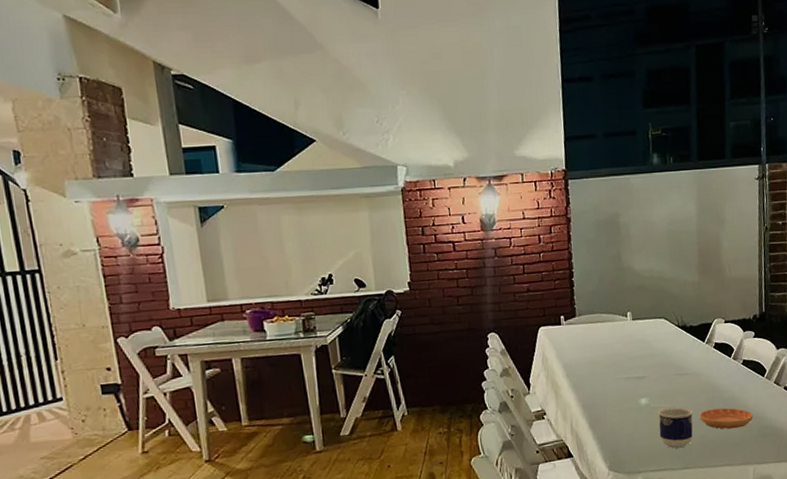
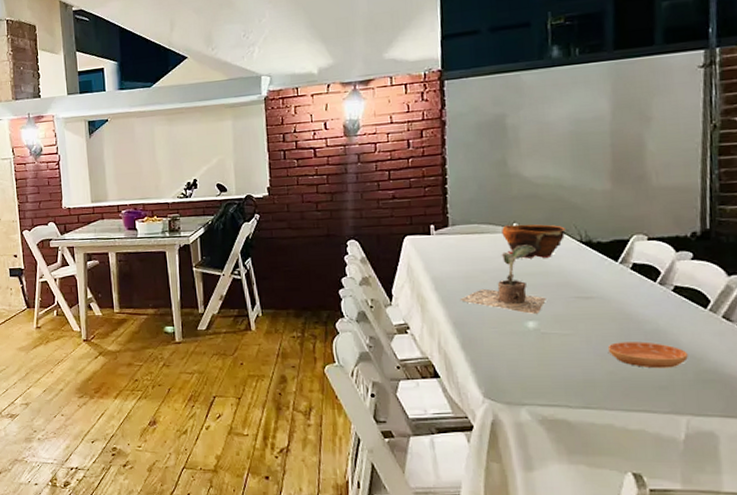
plant: none [587,330,654,392] -> present [459,244,546,314]
bowl: none [619,312,669,343] -> present [502,224,569,259]
cup: present [658,406,693,449] -> none [551,334,599,384]

